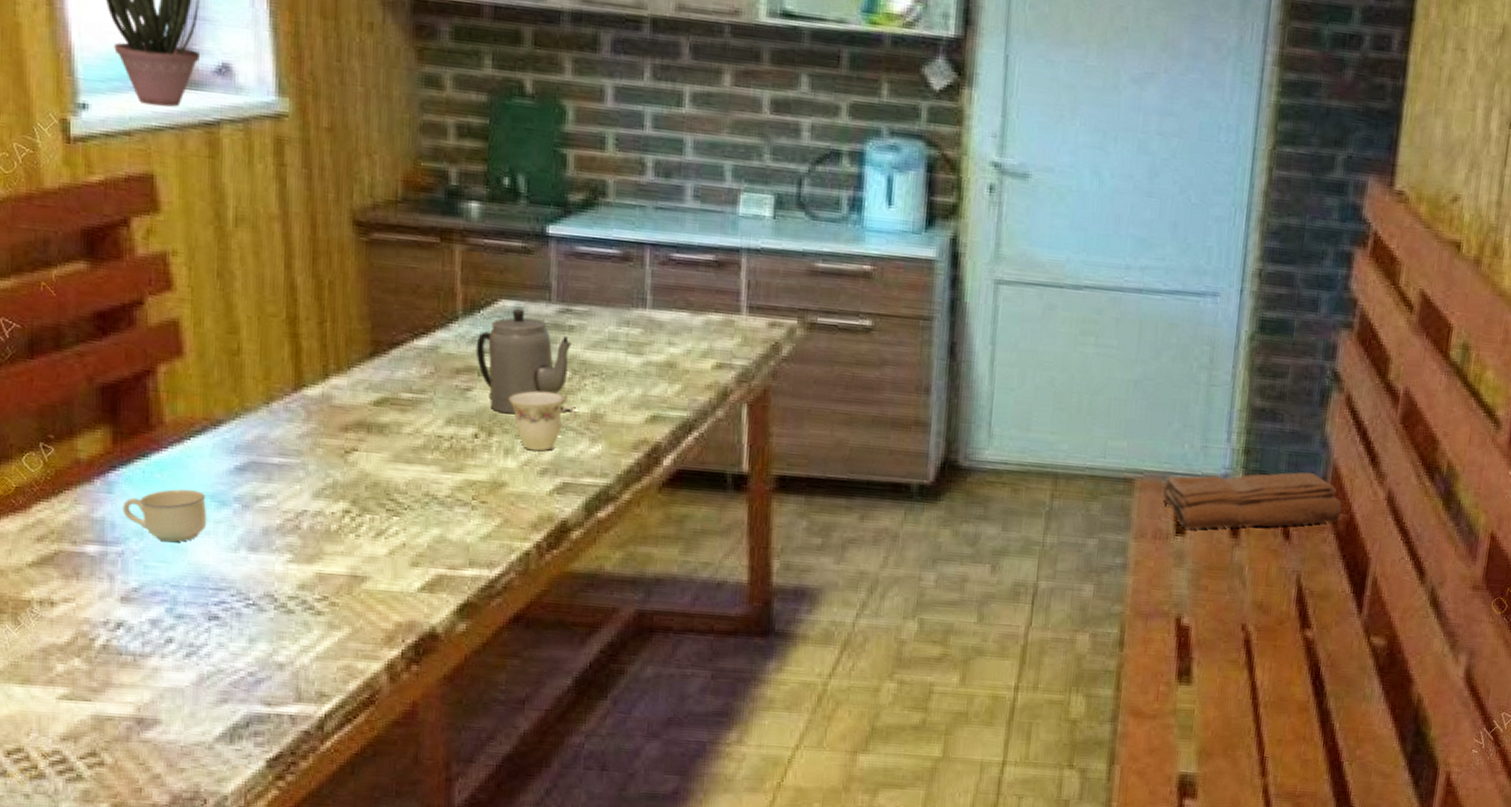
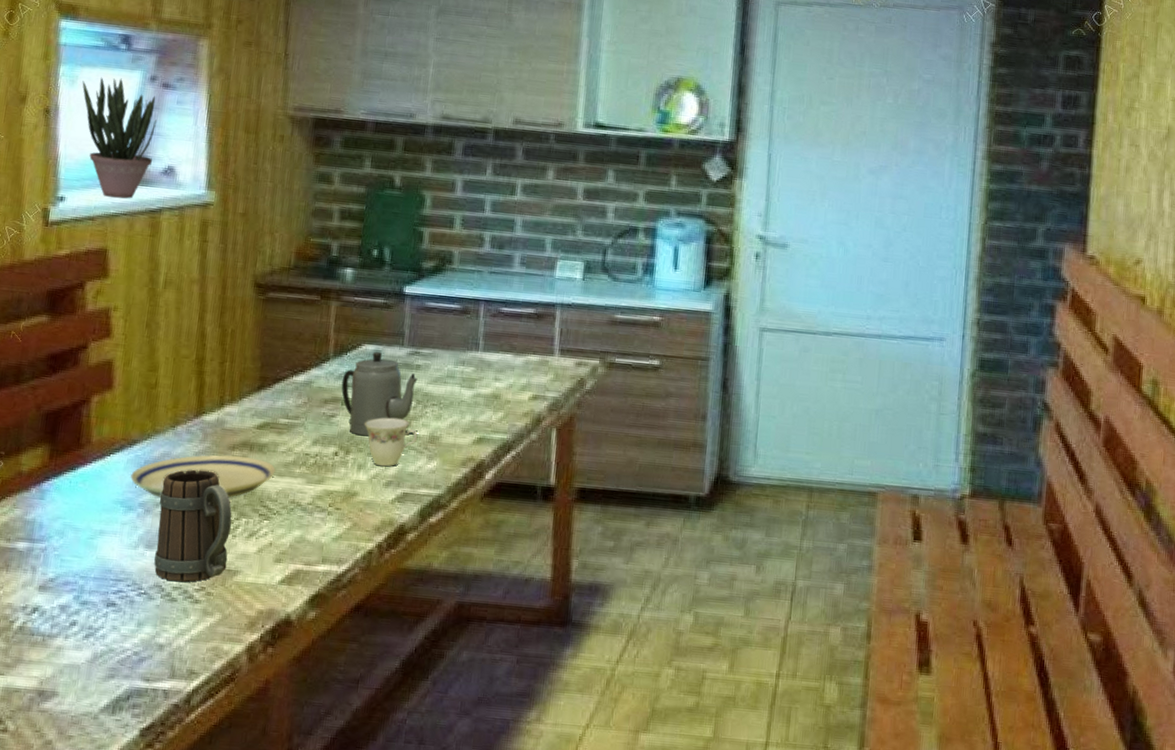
cup: present [122,489,208,543] -> none [49,496,117,541]
plate: none [219,437,402,490] -> present [130,454,276,498]
beer mug: none [259,455,353,591] -> present [154,469,232,582]
towel: present [1162,471,1342,530] -> none [901,487,1057,537]

